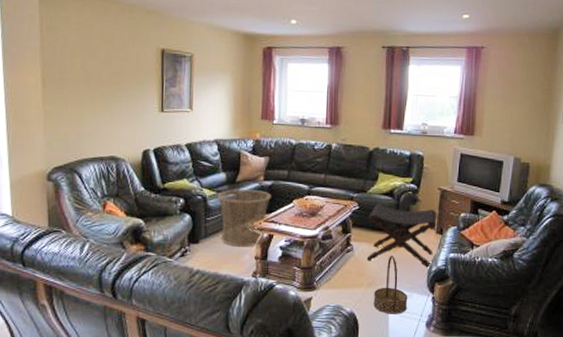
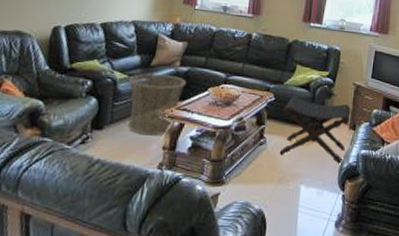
basket: present [373,256,408,314] -> none [283,150,319,213]

